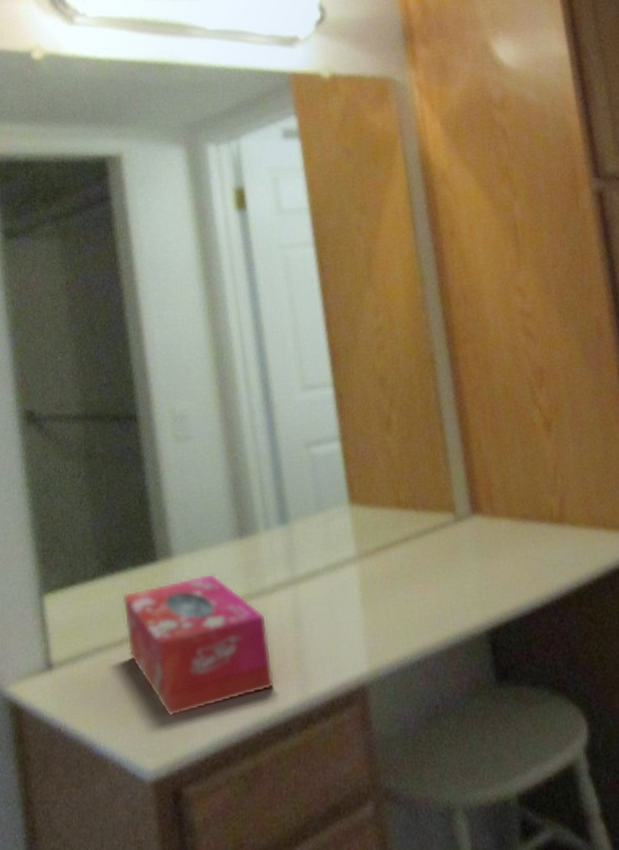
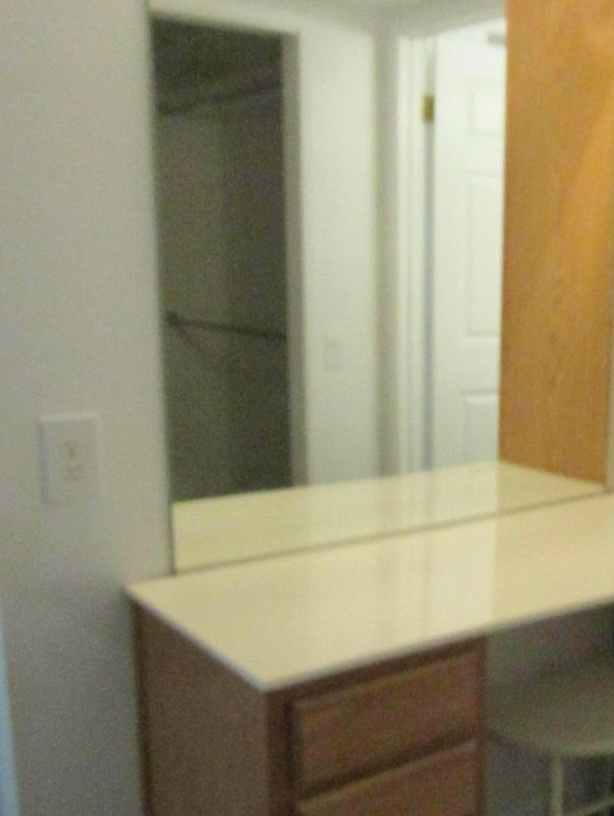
tissue box: present [122,573,274,717] -> none [253,506,398,637]

